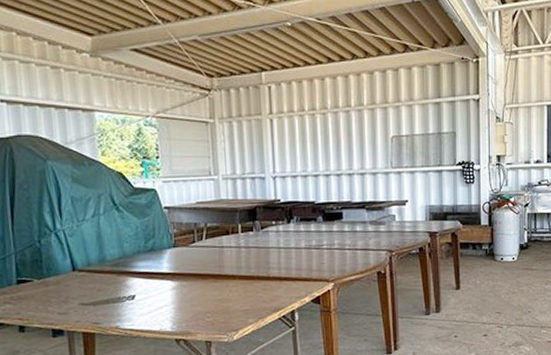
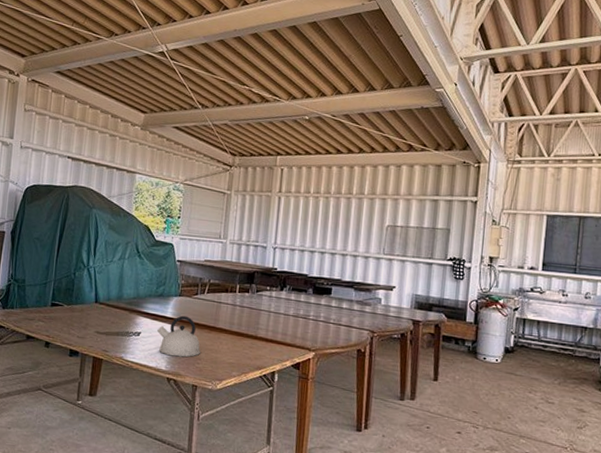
kettle: none [155,268,209,315] -> present [157,315,201,358]

